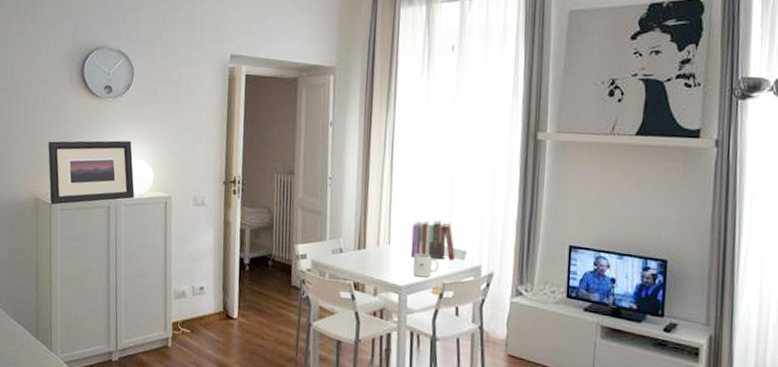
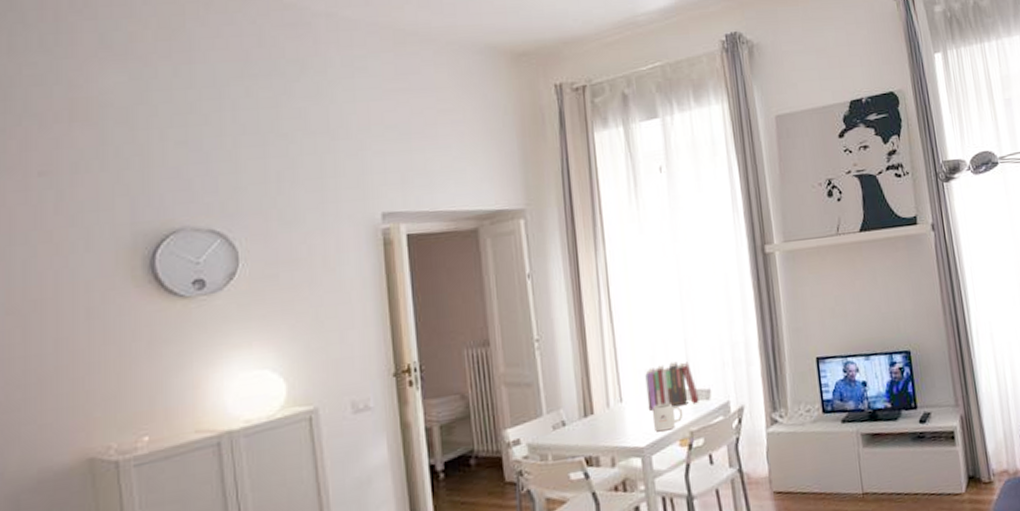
picture frame: present [48,140,135,205] -> none [103,348,259,463]

